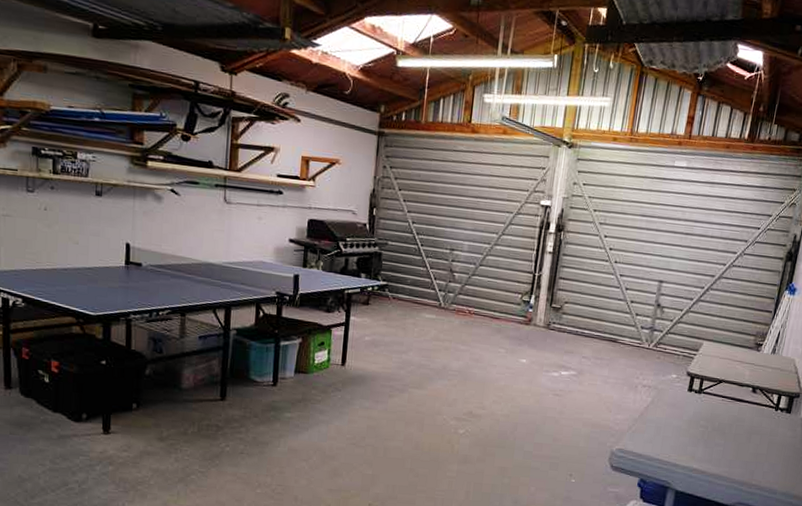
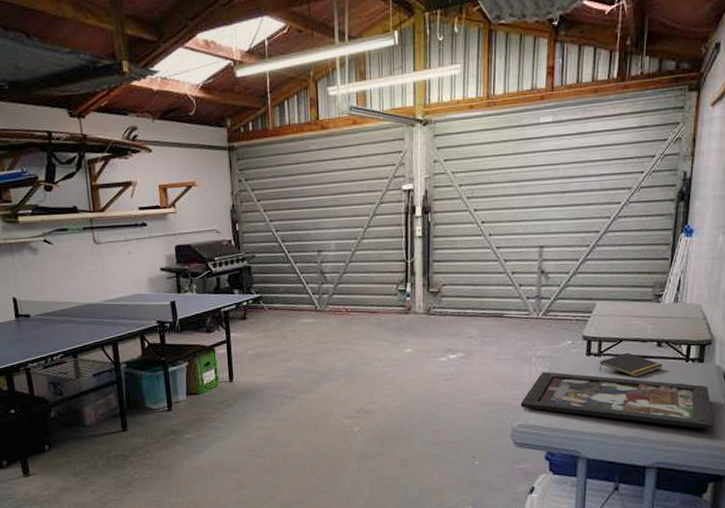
board game: none [621,400,794,478] -> present [520,371,715,430]
notepad: none [697,394,756,418] -> present [598,352,664,377]

